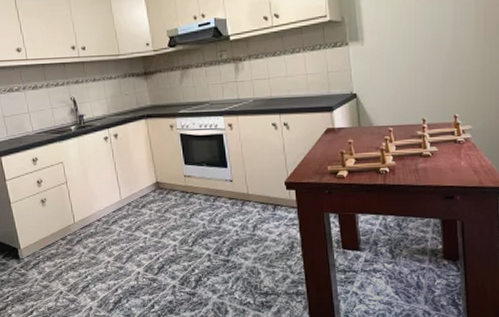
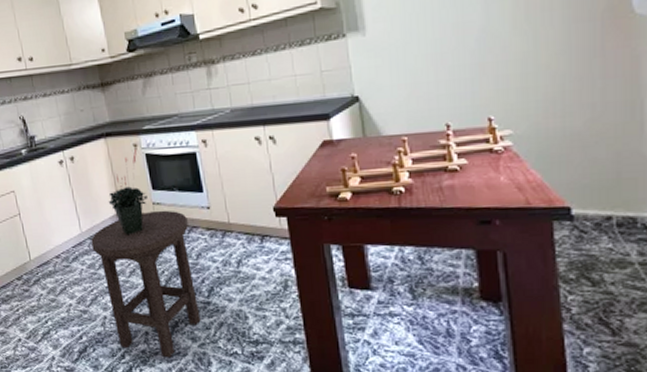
stool: none [129,182,221,307] -> present [91,210,201,358]
potted plant: none [146,129,180,203] -> present [108,148,147,235]

